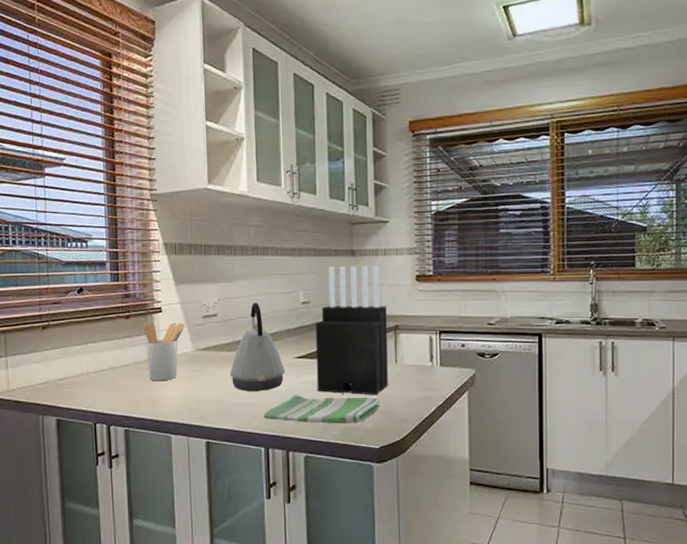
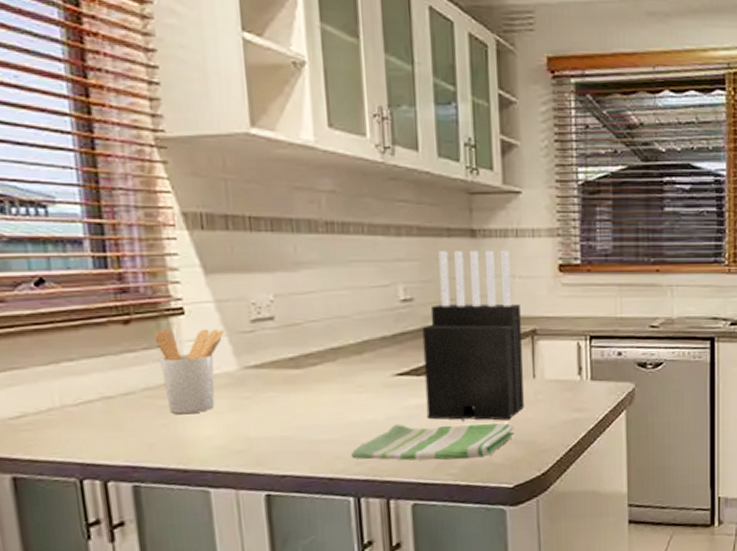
kettle: present [229,303,285,391] -> none [297,300,381,423]

